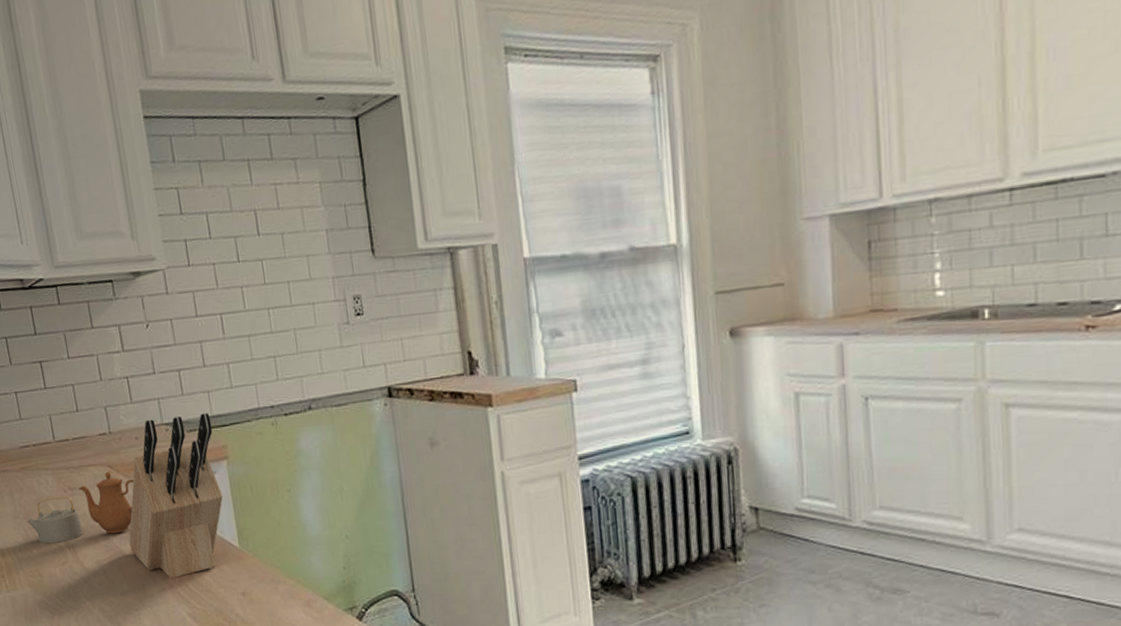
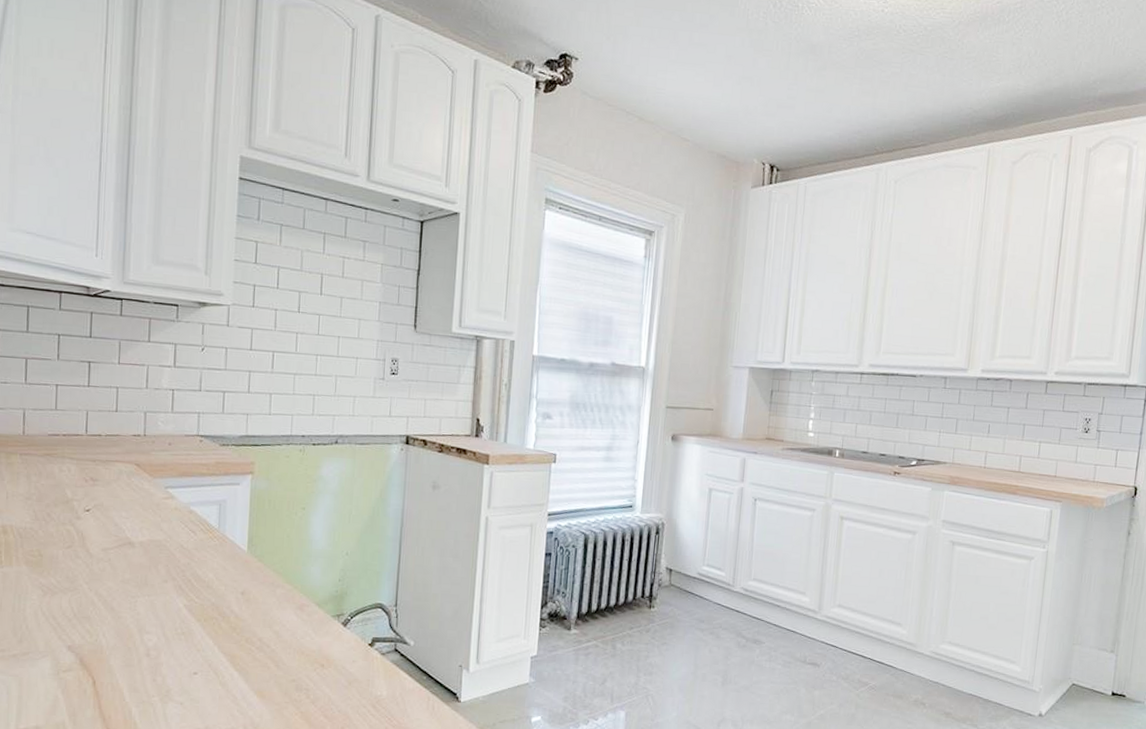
teapot: present [27,471,134,544] -> none [39,469,158,528]
knife block: present [129,413,224,579] -> none [140,429,245,573]

